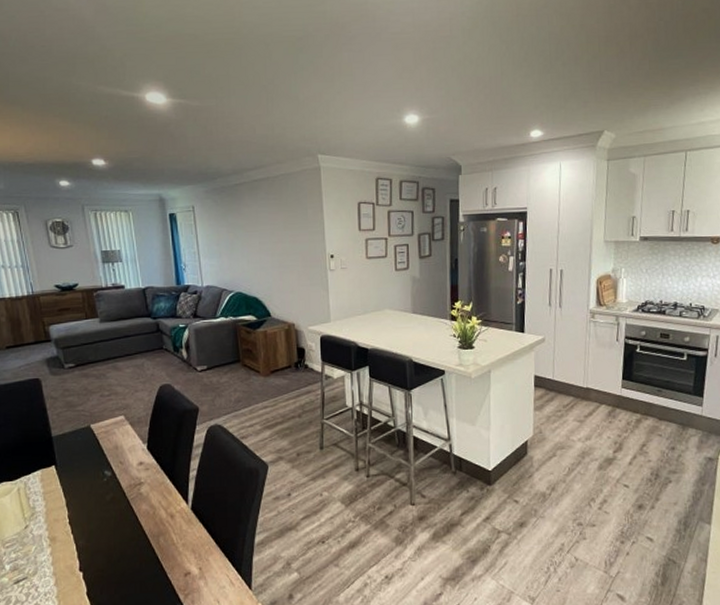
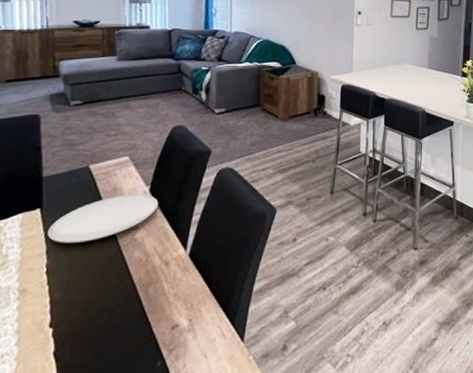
plate: none [65,451,157,497] -> present [47,194,159,243]

